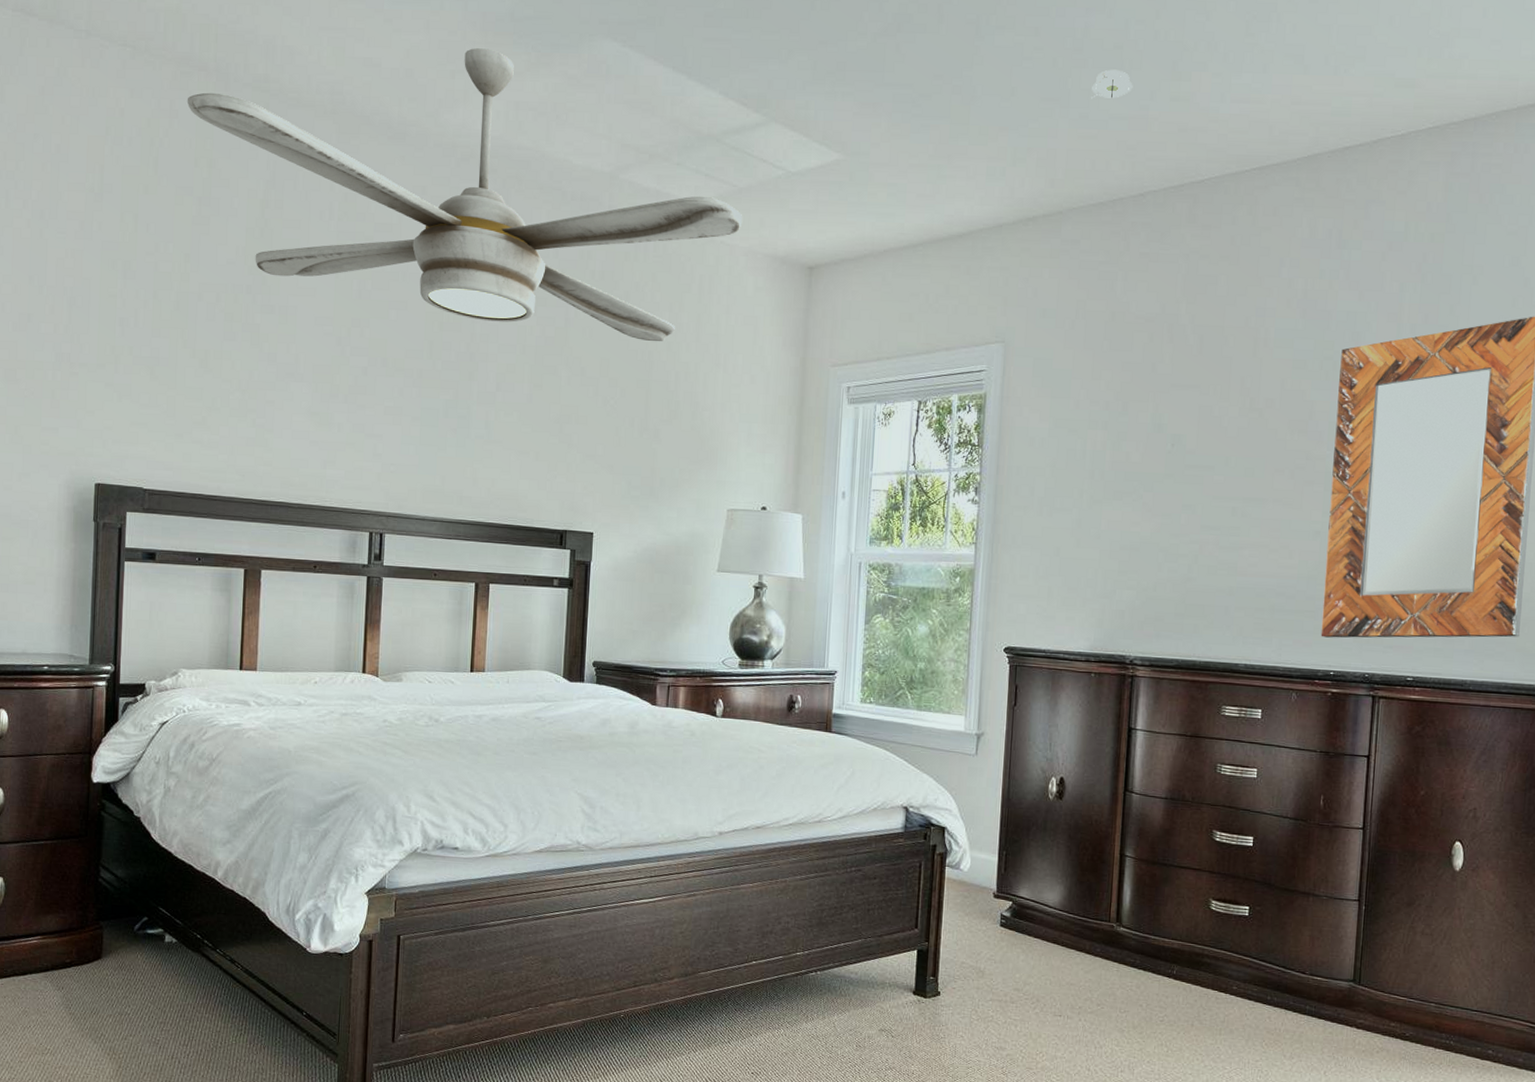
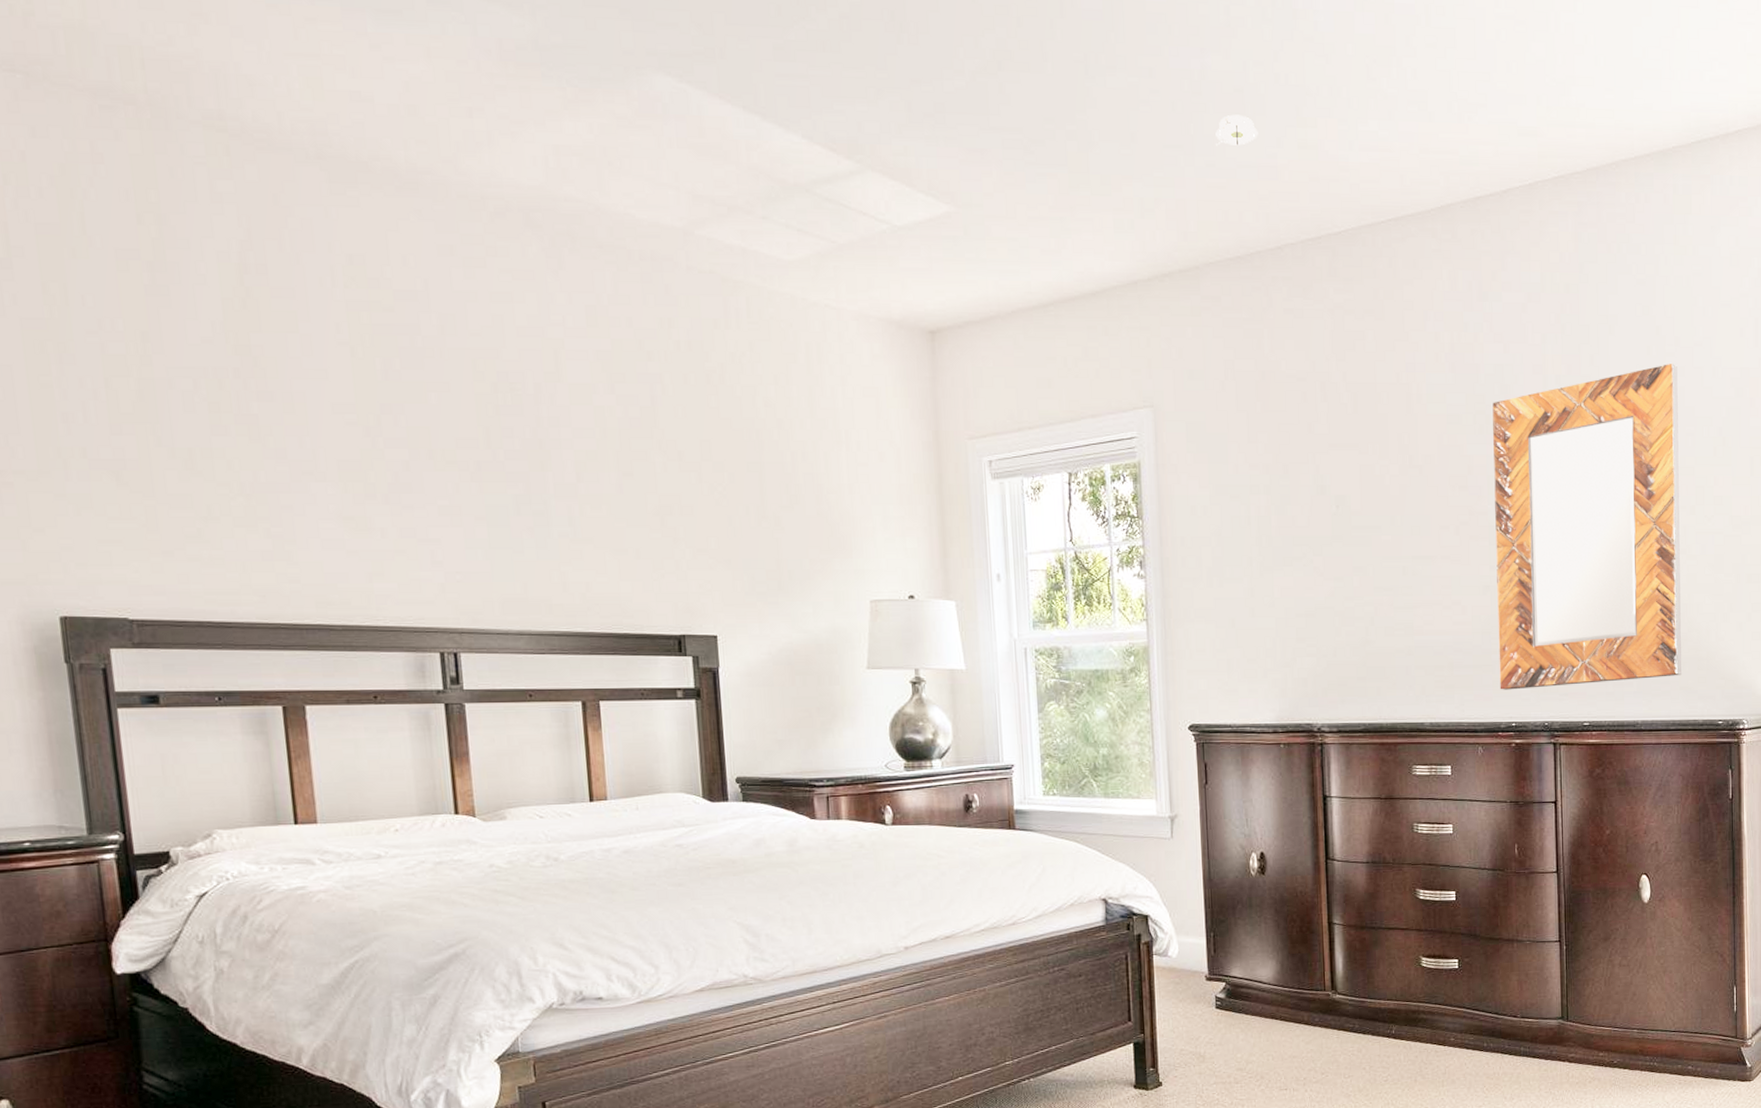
ceiling fan: present [187,48,743,342] -> none [113,81,848,419]

